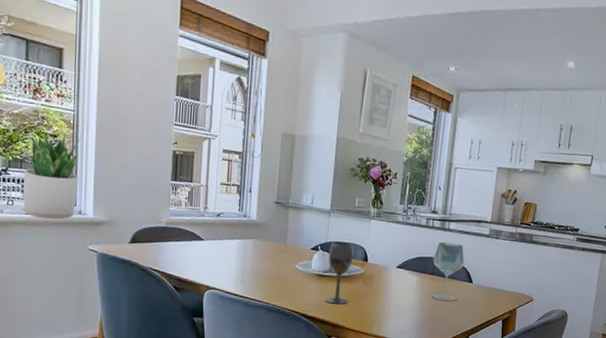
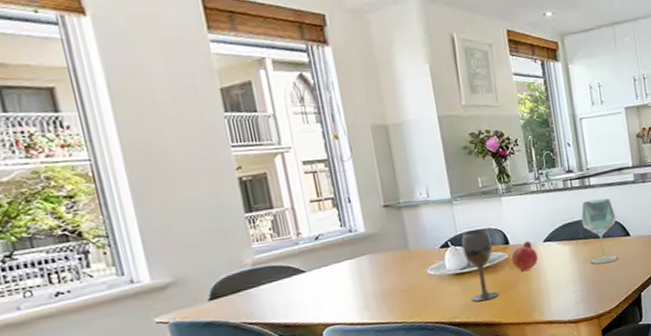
planter: present [22,132,81,220] -> none [29,189,124,304]
fruit: none [365,263,389,289] -> present [511,241,538,272]

